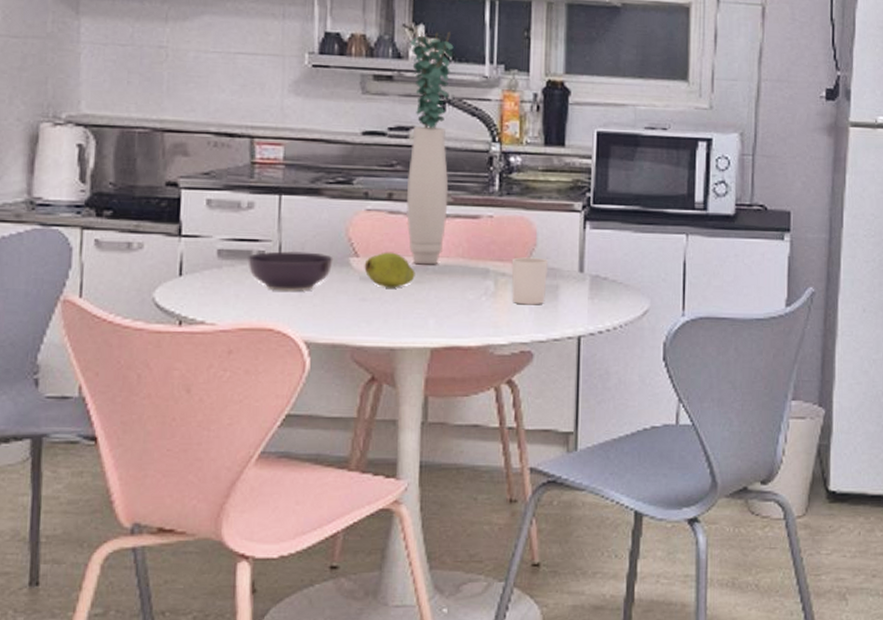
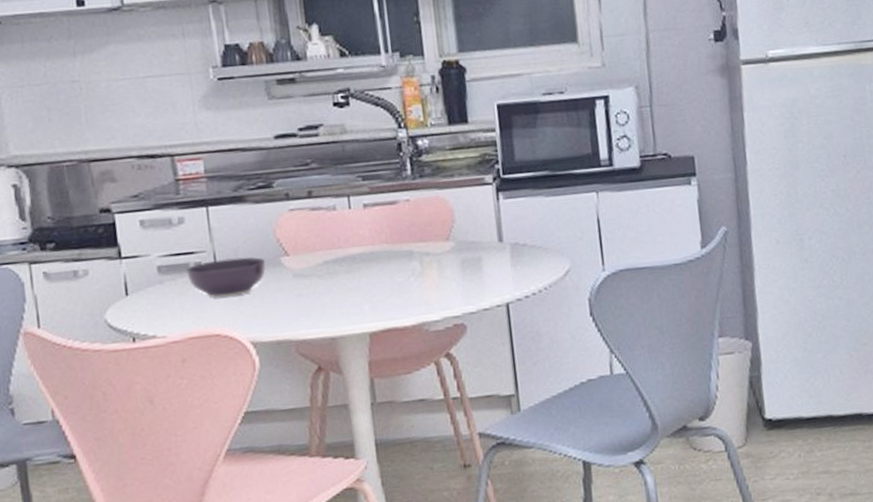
fruit: present [364,252,415,288] -> none [295,246,345,282]
vase: present [406,26,454,265] -> none [306,26,367,256]
mug: present [511,257,549,305] -> none [433,233,470,281]

